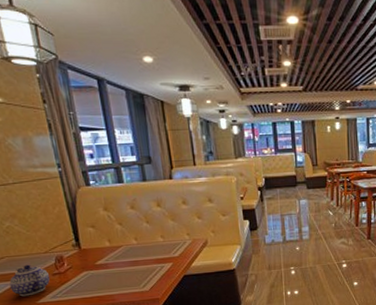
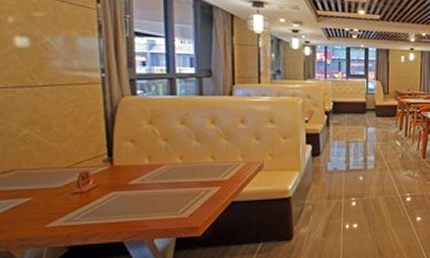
teapot: present [9,264,50,297] -> none [14,180,67,219]

